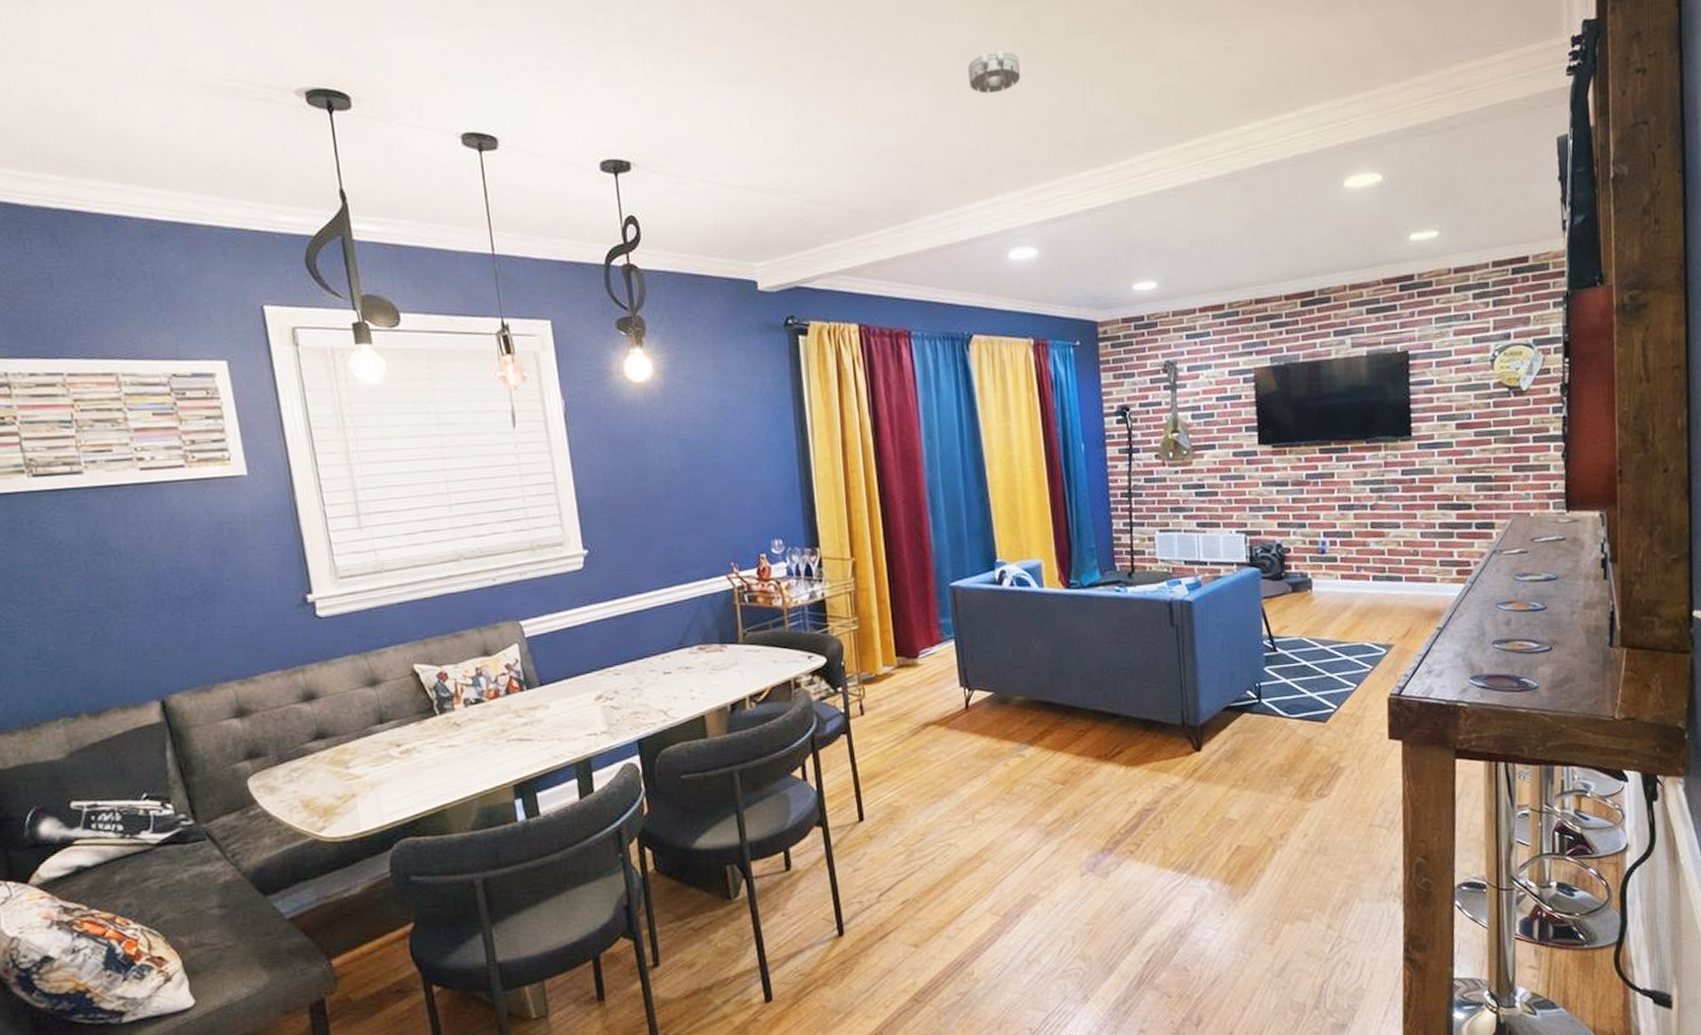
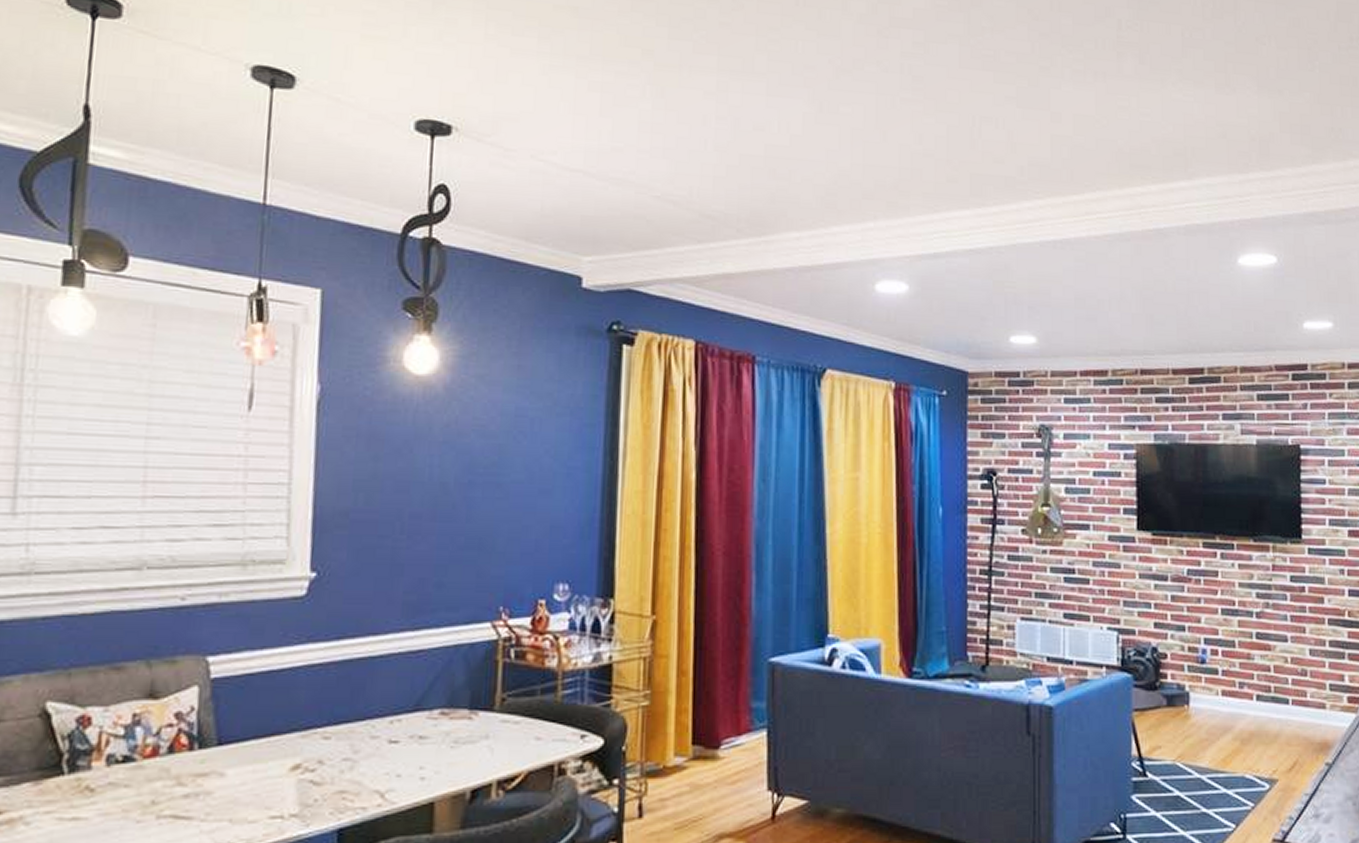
smoke detector: present [968,50,1020,94] -> none [850,72,906,115]

